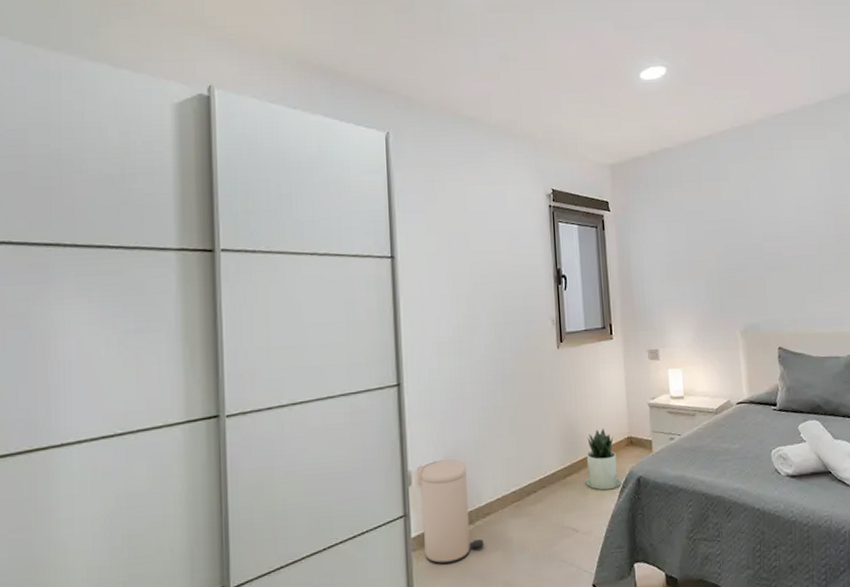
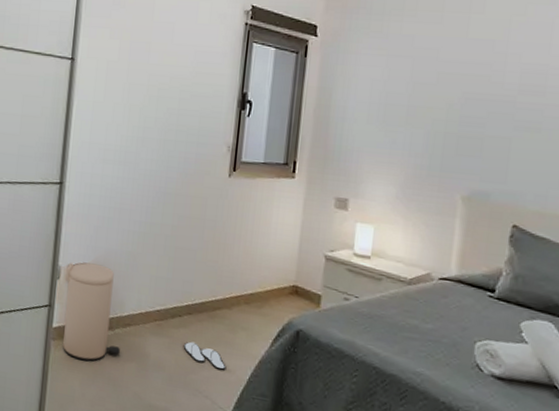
slippers: none [542,514,584,535] -> present [183,341,226,371]
planter: present [585,429,622,490] -> none [236,269,278,335]

